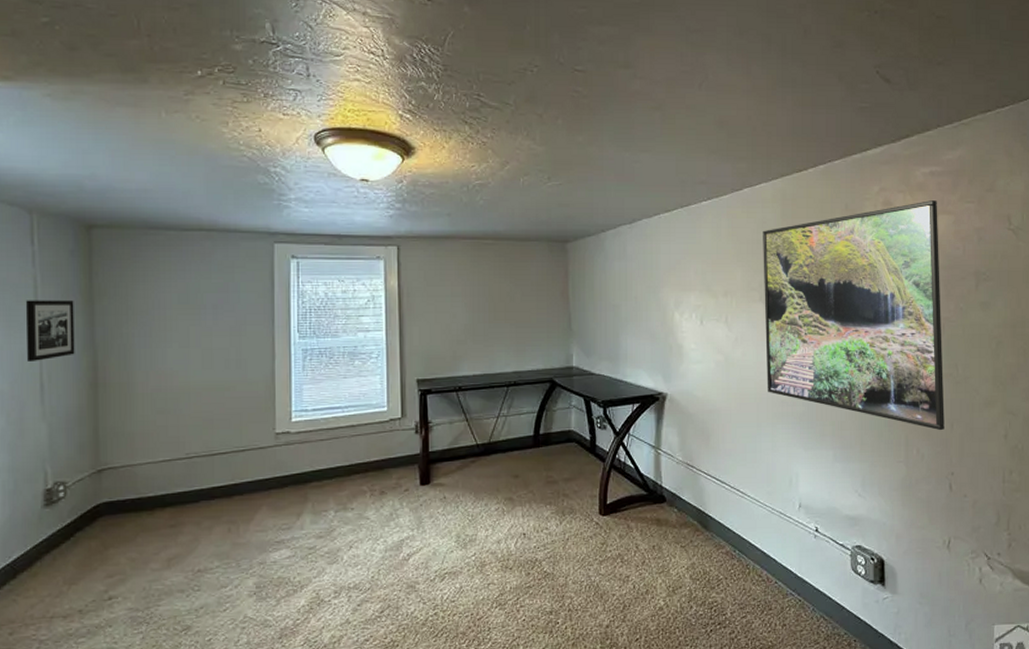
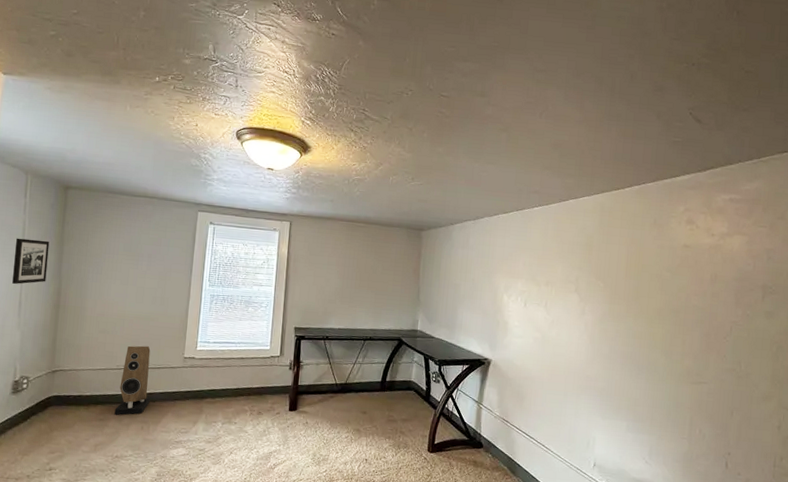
speaker: none [189,424,236,517] -> present [114,345,151,415]
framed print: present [763,200,945,431] -> none [575,222,734,416]

